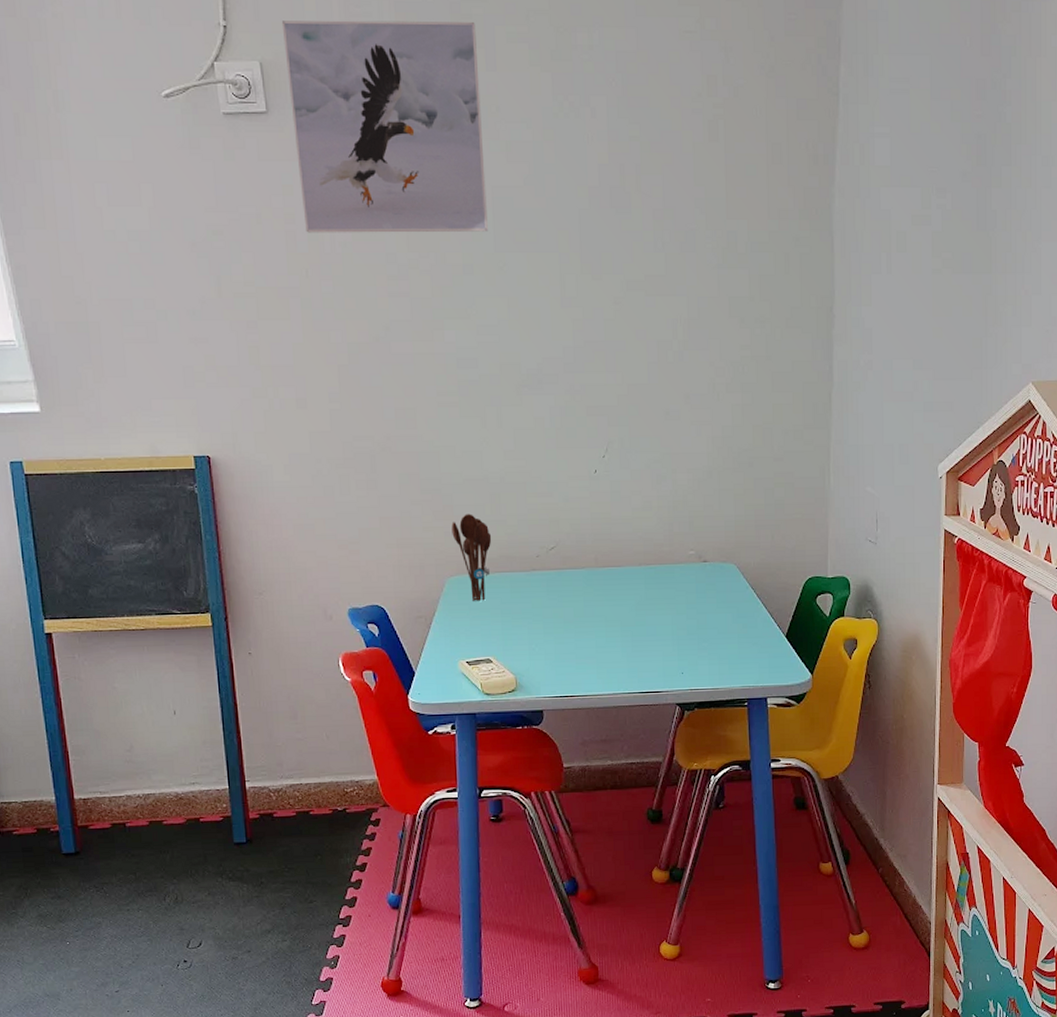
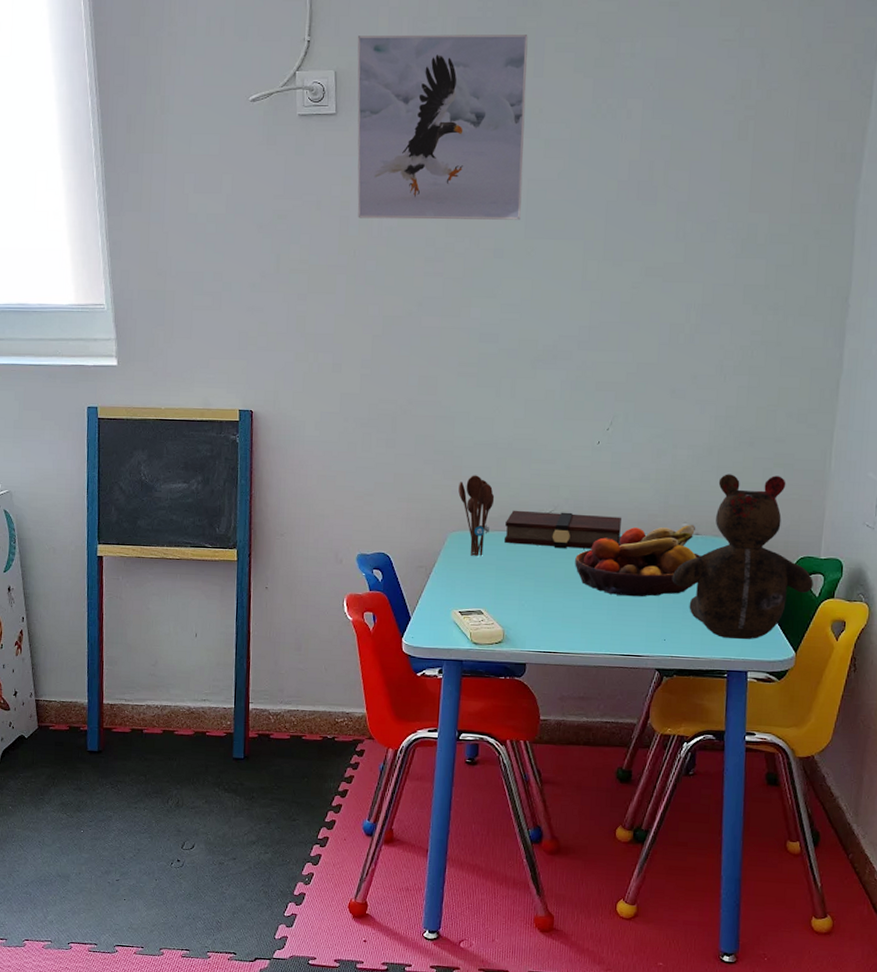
book: none [506,547,628,587] -> present [504,510,621,549]
fruit bowl: none [583,552,711,632] -> present [575,525,701,597]
teddy bear: none [683,496,823,666] -> present [672,474,813,639]

